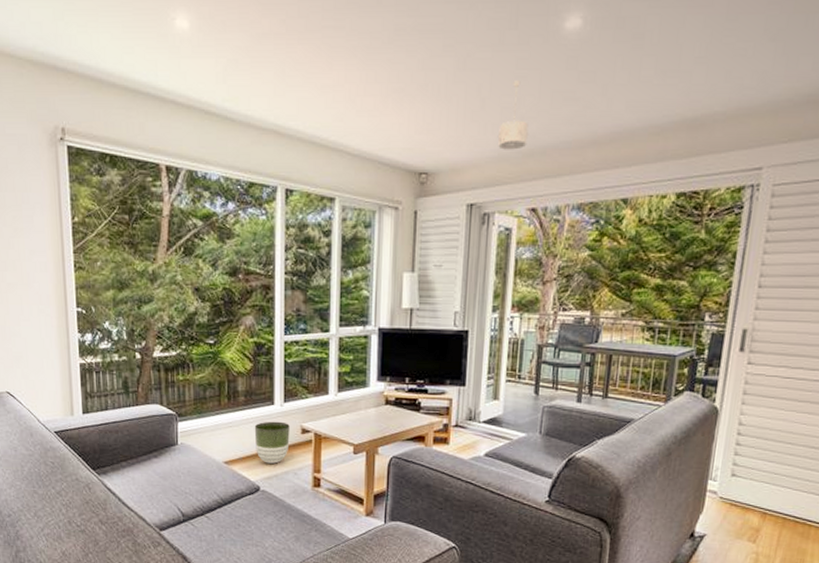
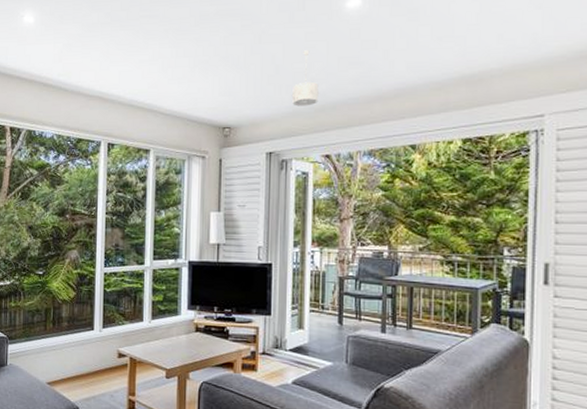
planter: present [254,421,290,464] -> none [75,345,107,386]

